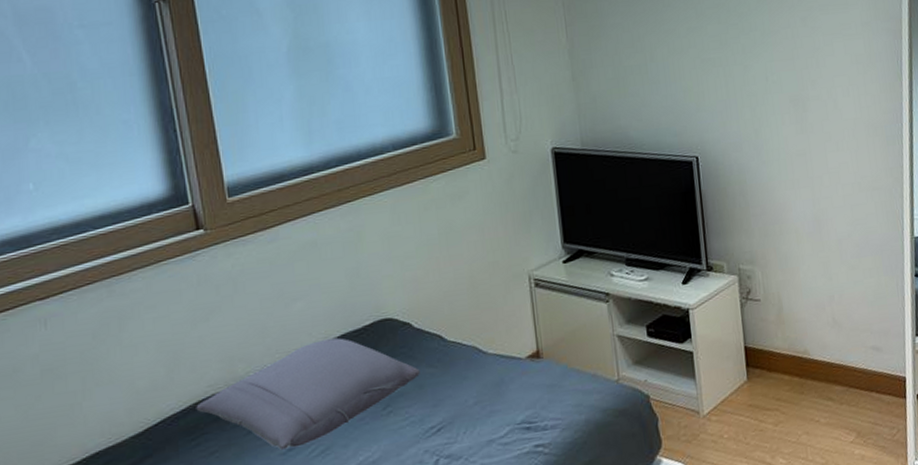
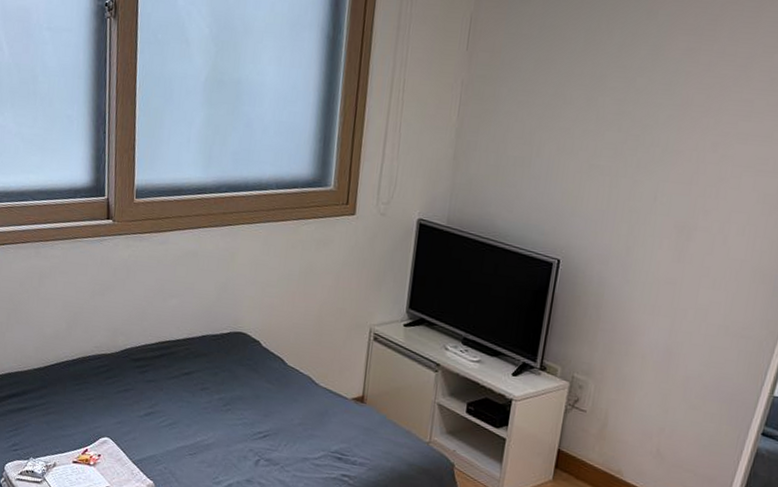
pillow: present [196,338,420,450] -> none [83,335,260,415]

